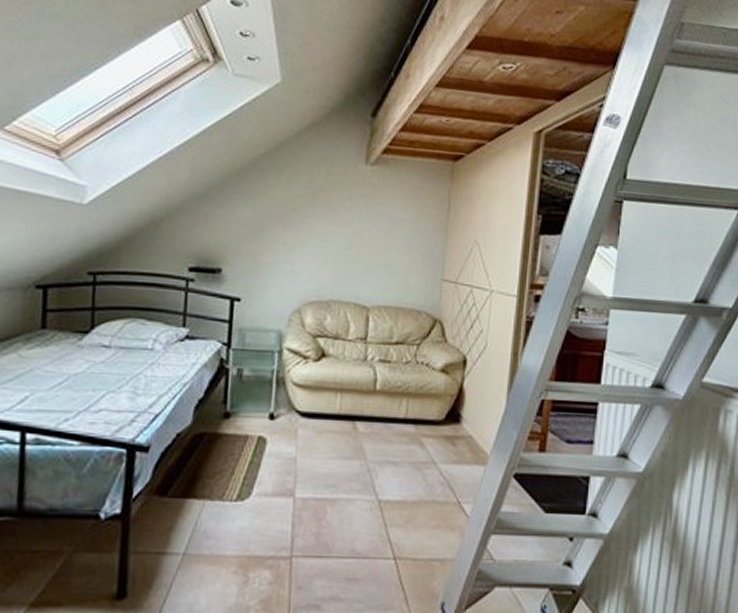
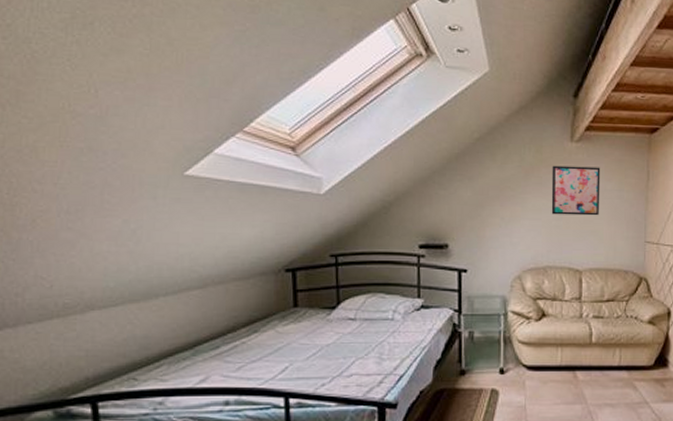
wall art: none [339,189,397,248] -> present [551,165,601,216]

